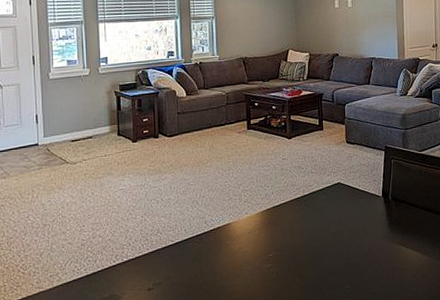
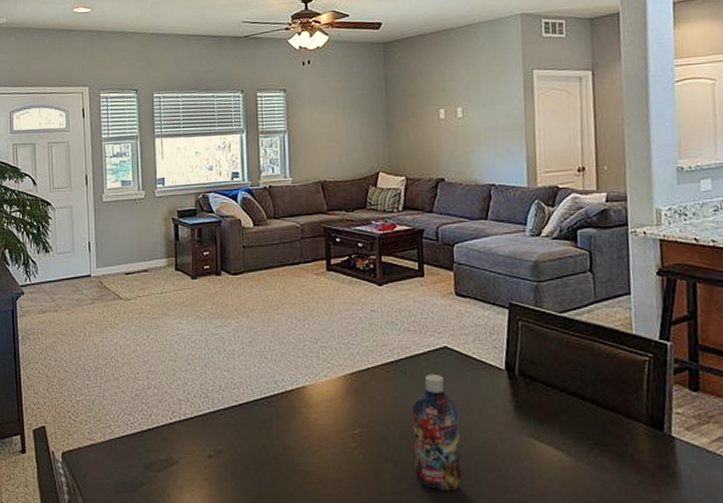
bottle: none [314,204,350,293] -> present [412,373,461,491]

